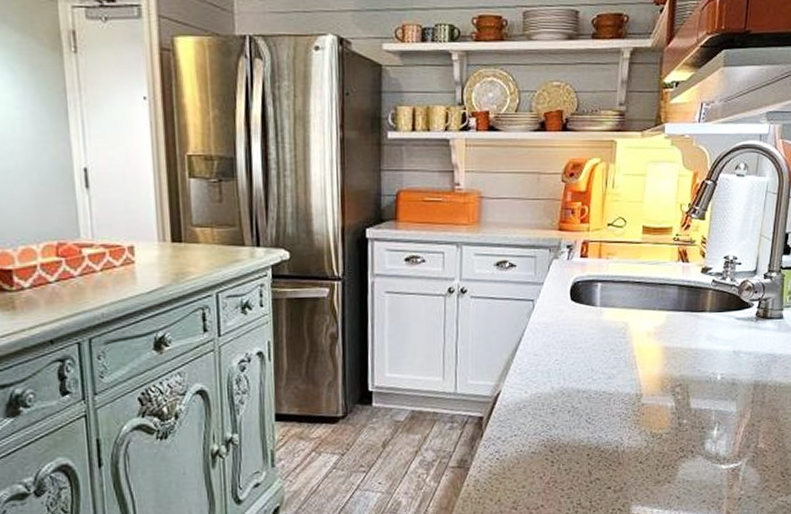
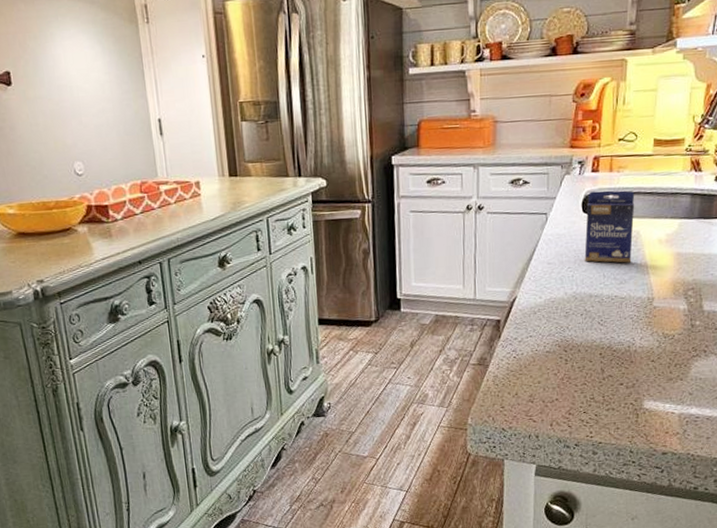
small box: none [572,278,624,356] -> present [584,190,635,263]

